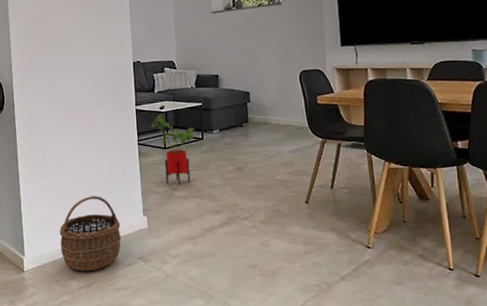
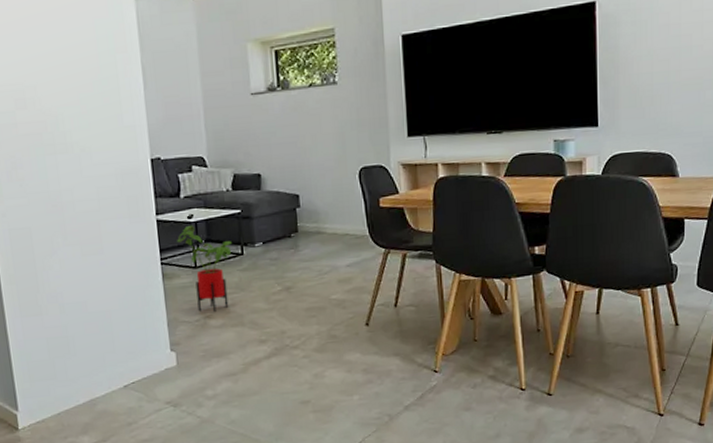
wicker basket: present [59,196,122,272] -> none [62,330,144,424]

